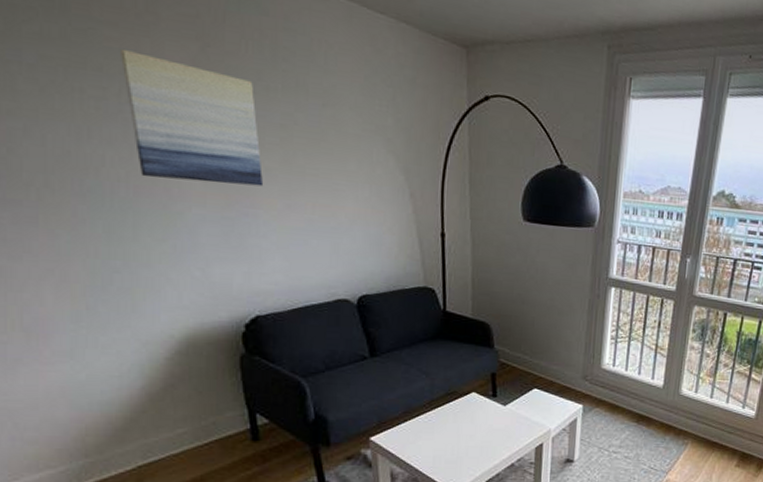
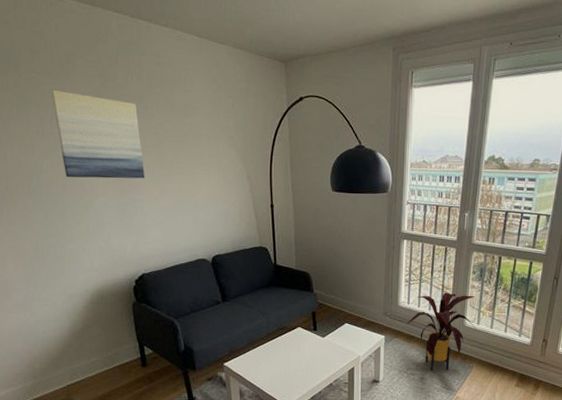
house plant: none [612,353,694,448] -> present [407,292,477,371]

